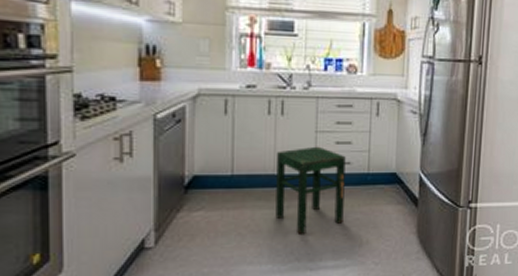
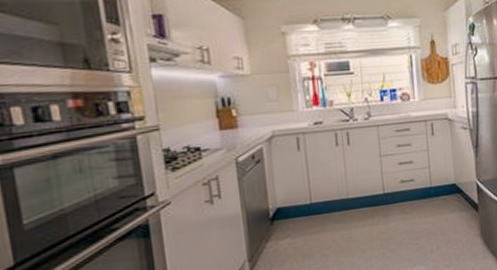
stool: present [275,146,346,234] -> none [348,168,414,249]

